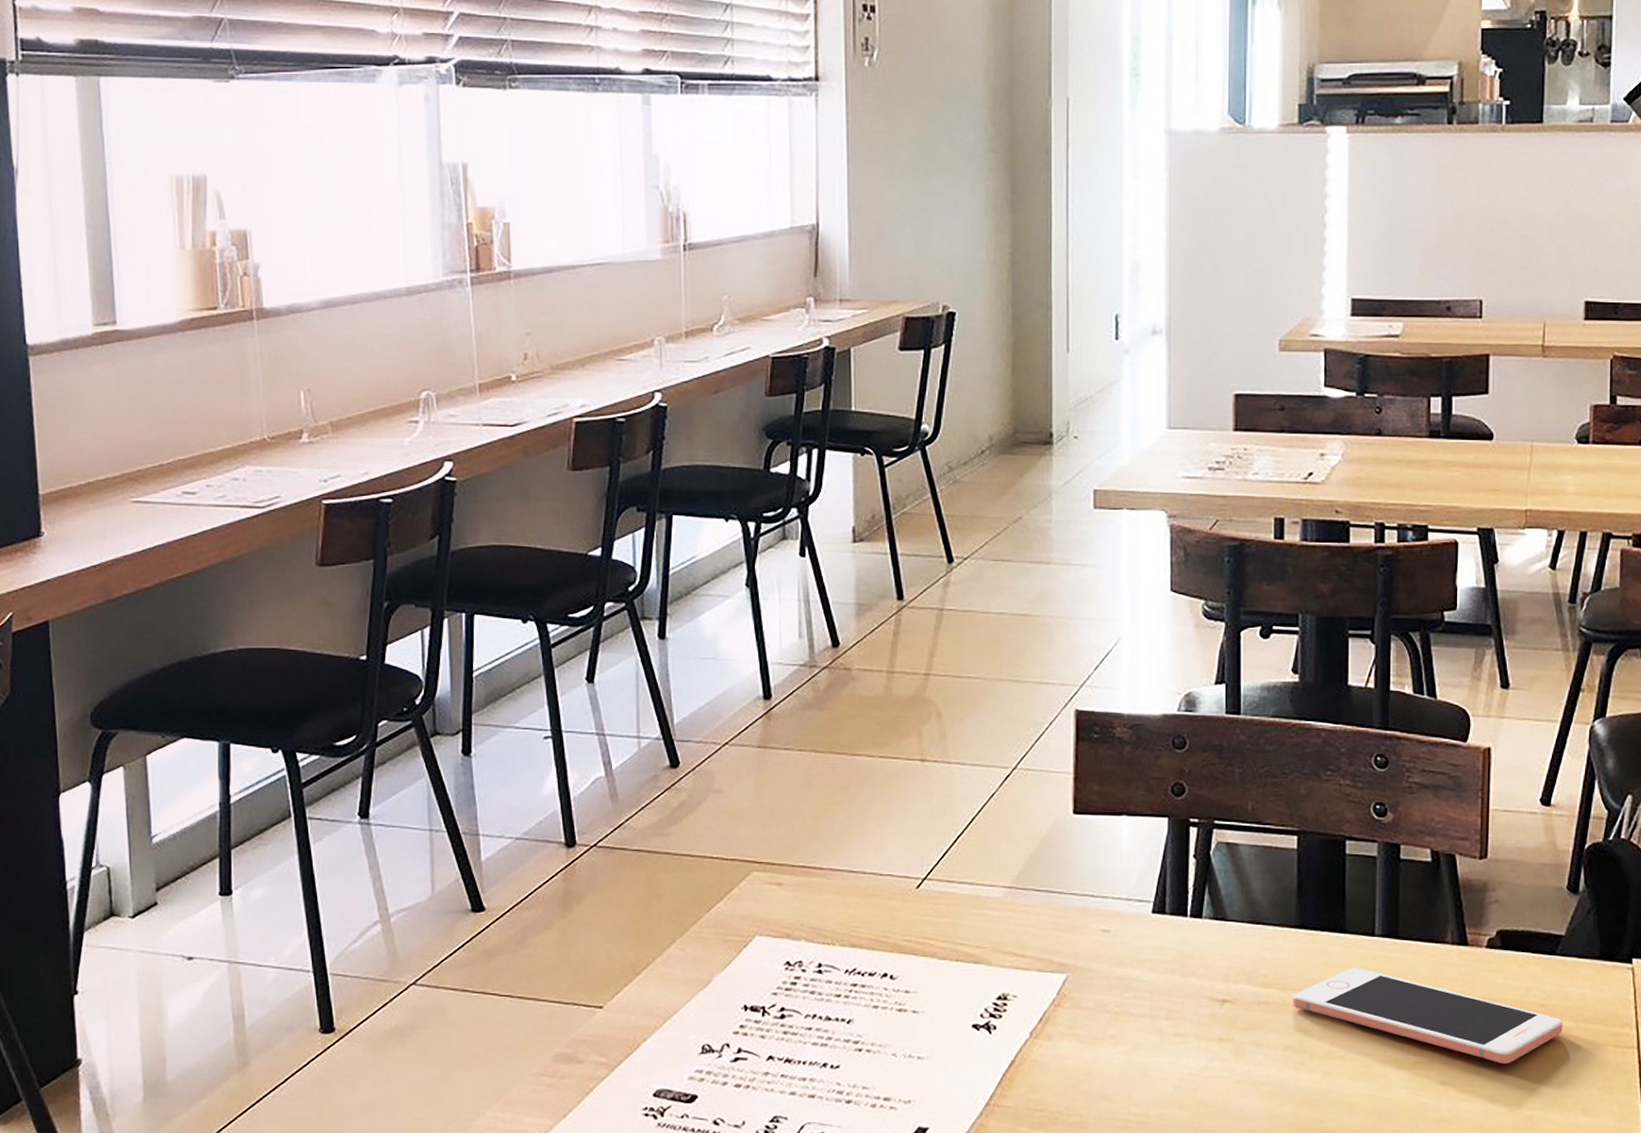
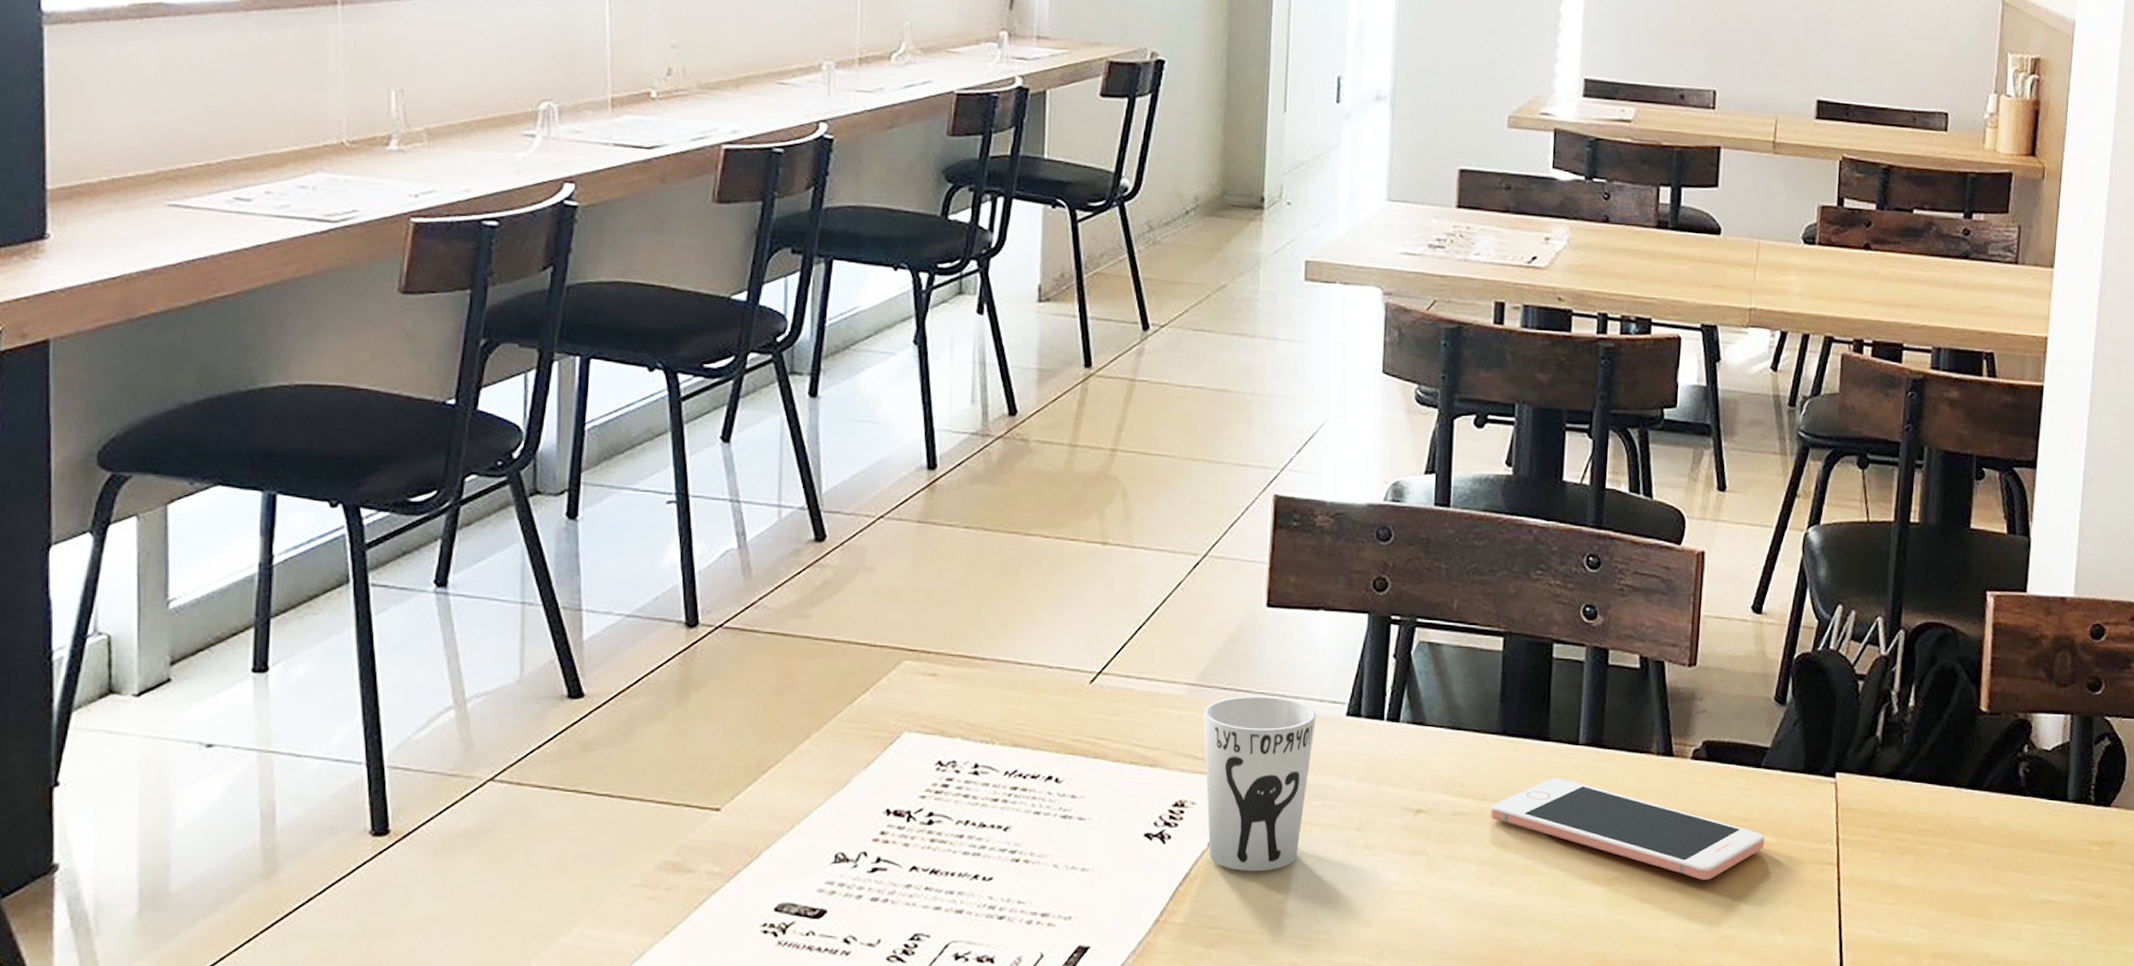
cup: none [1020,897,1124,1058] -> present [1203,696,1317,871]

